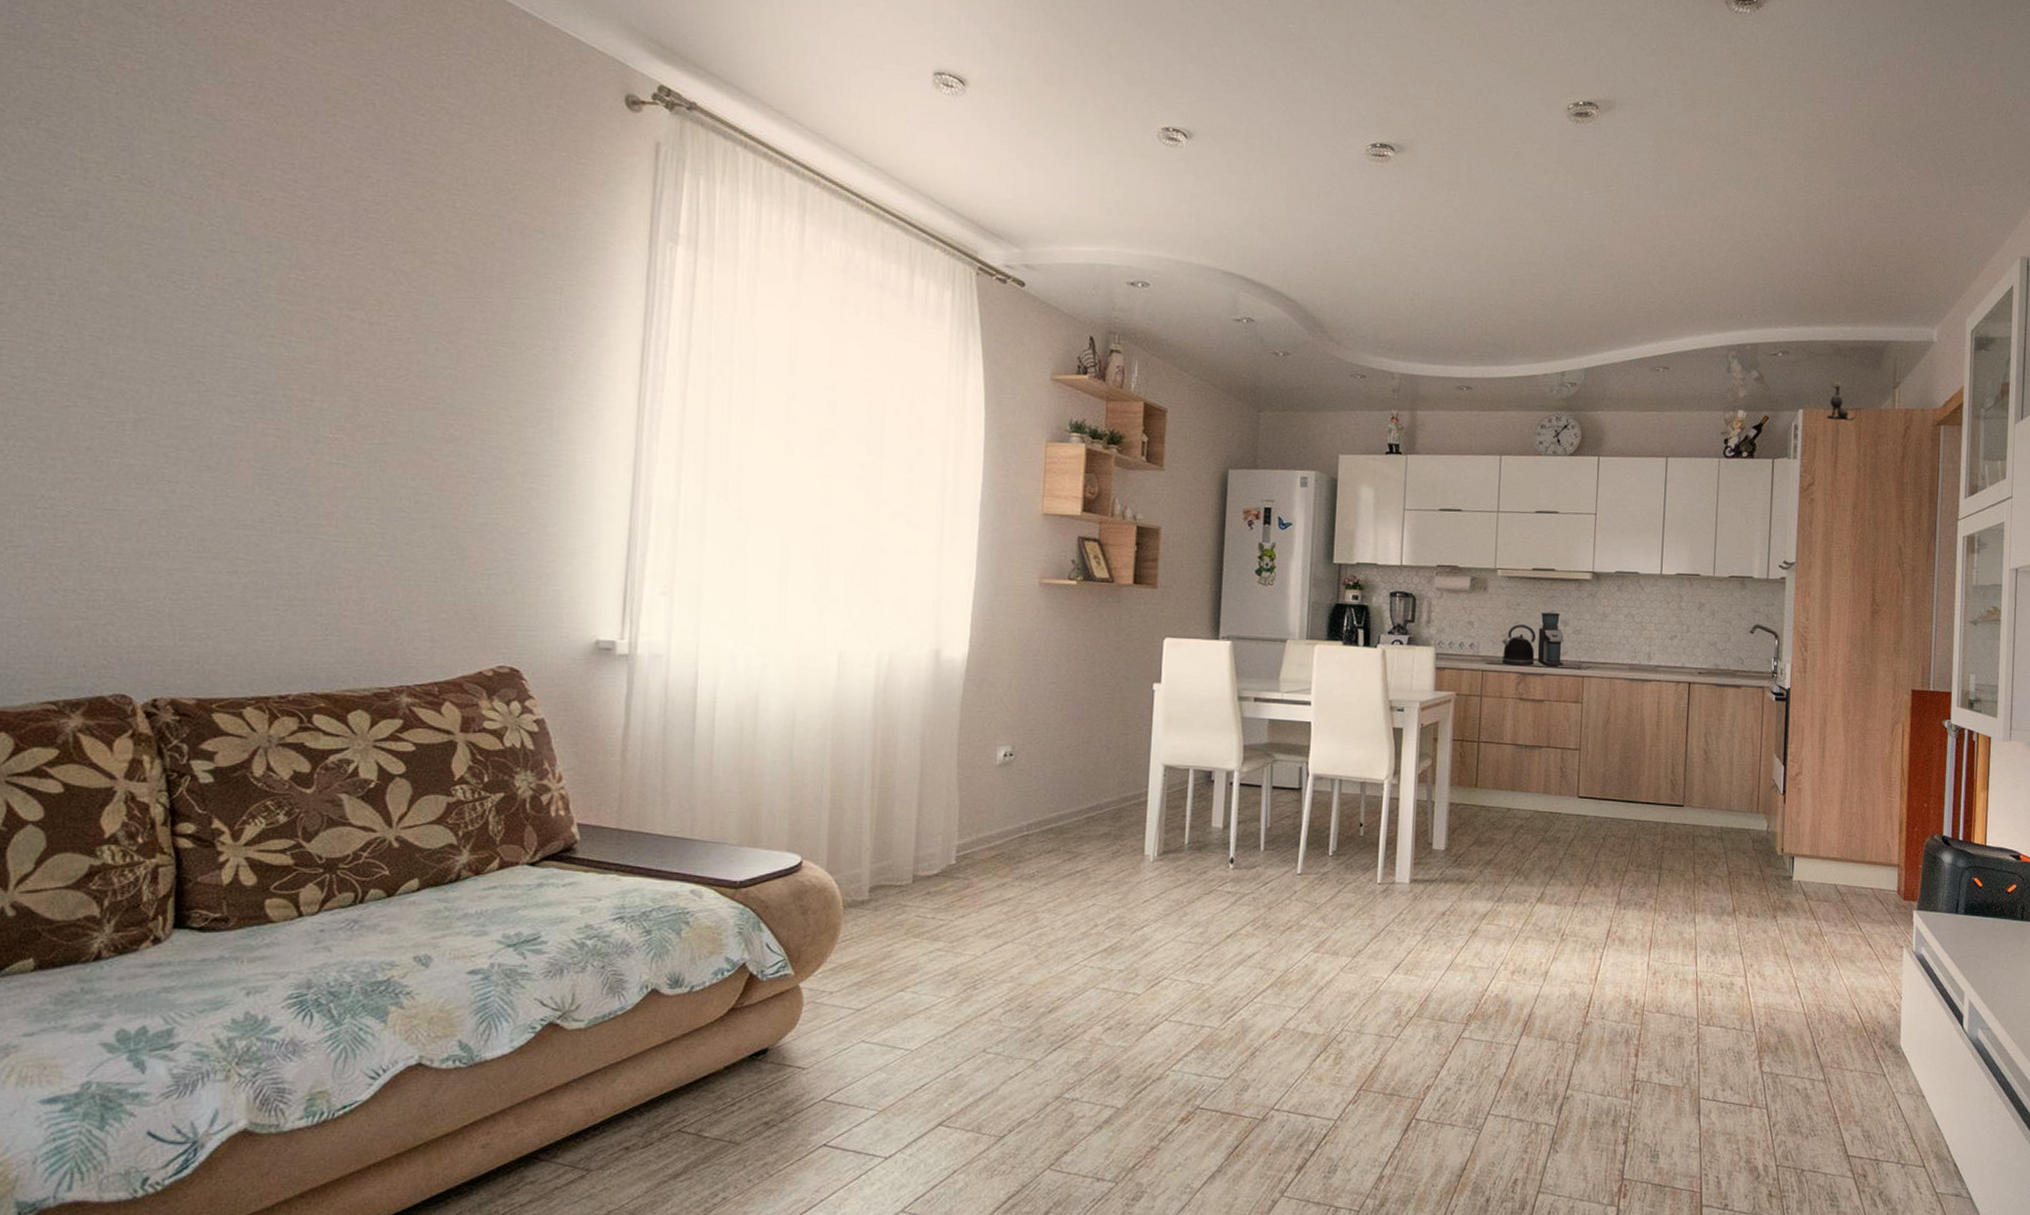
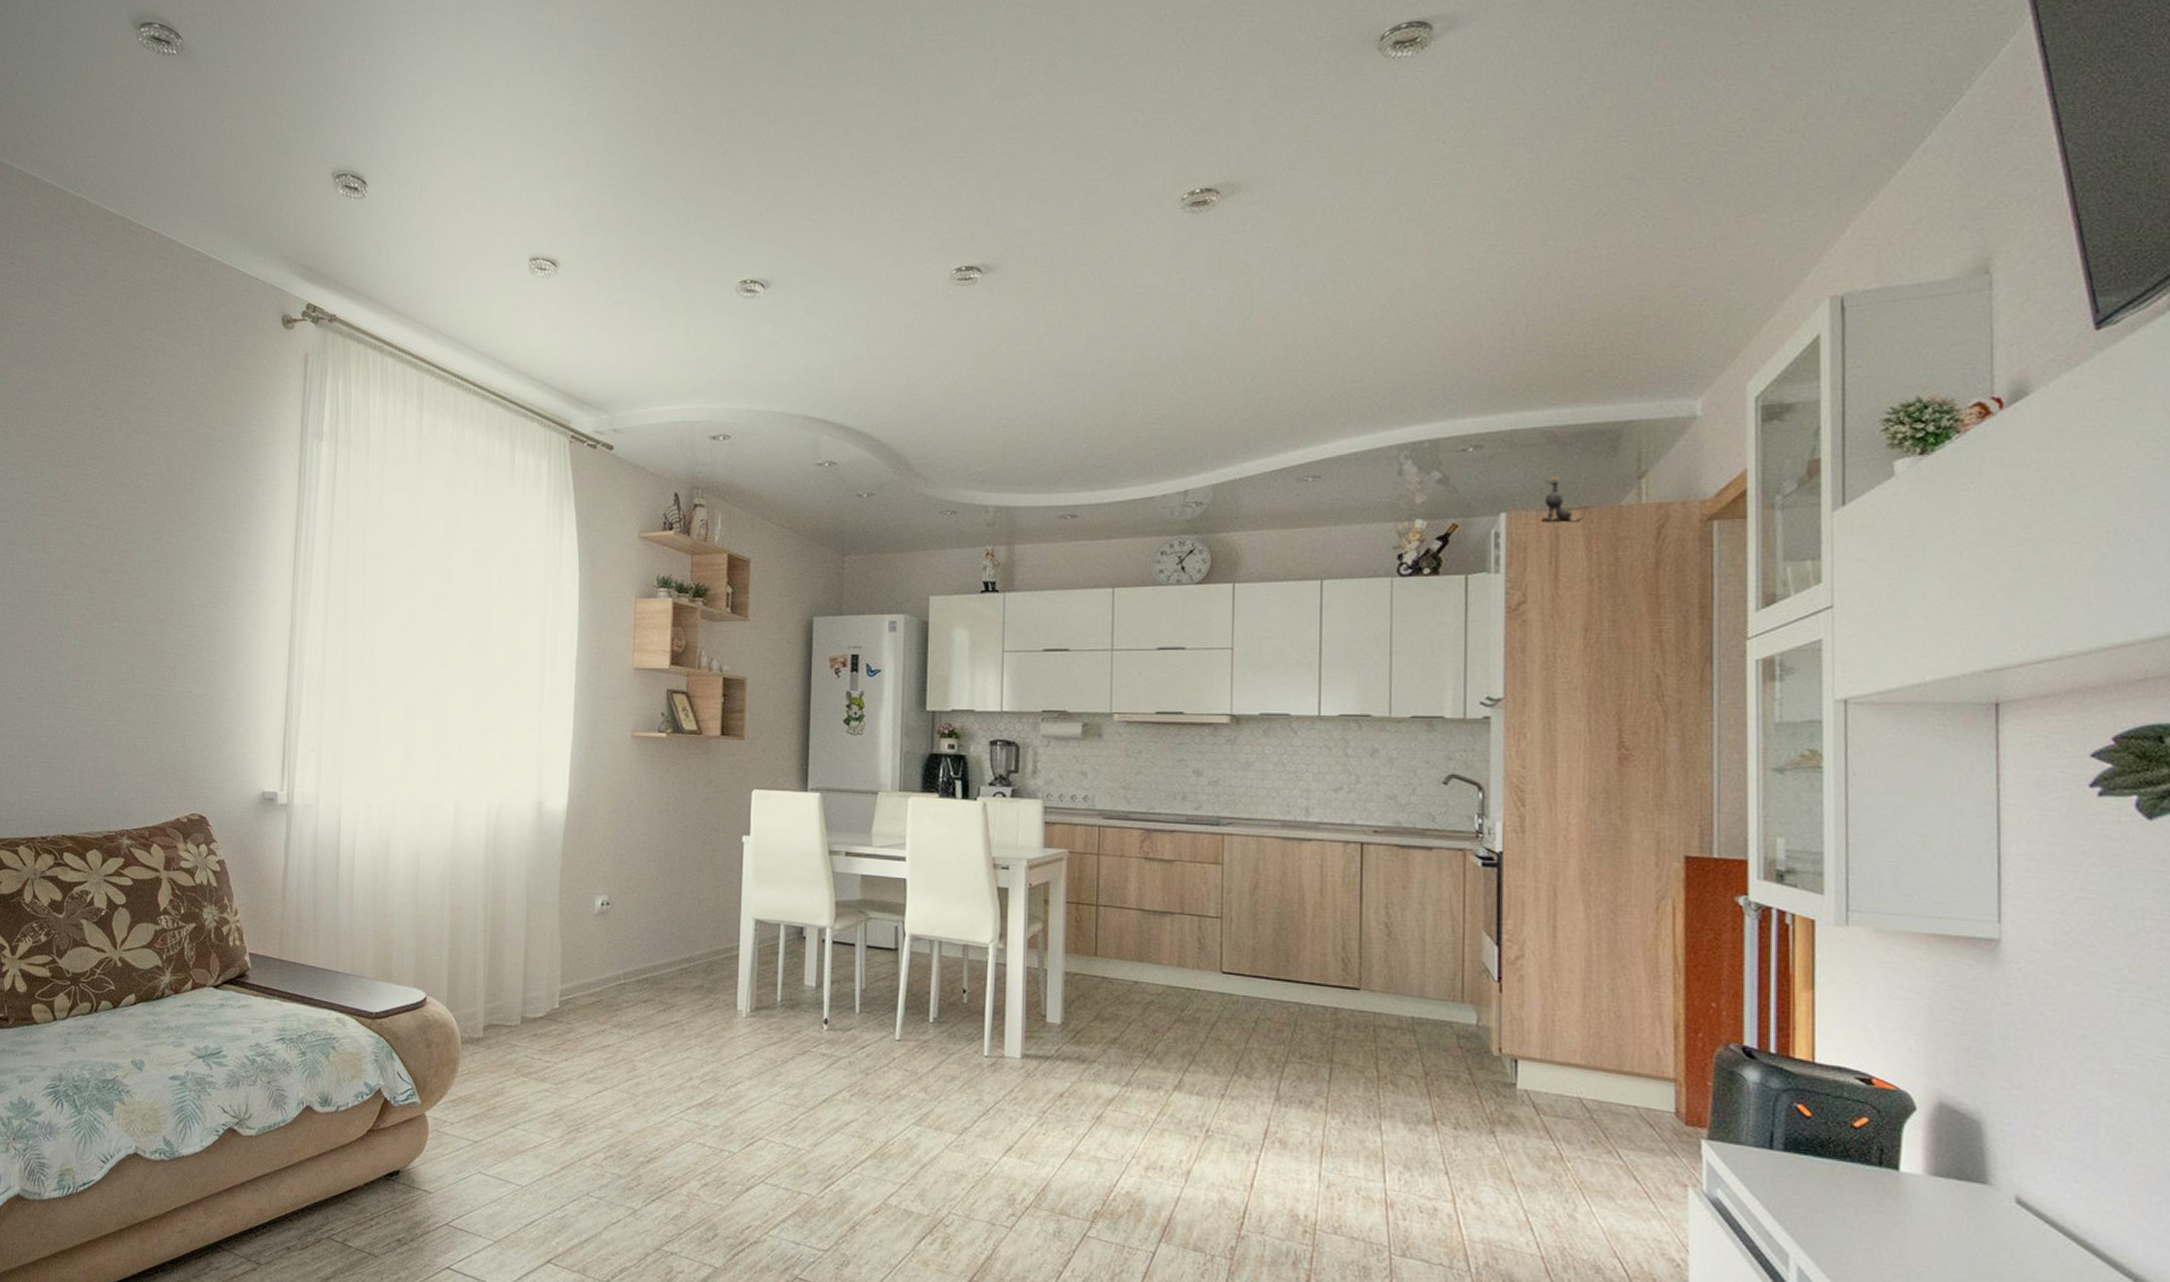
kettle: present [1501,624,1537,666] -> none [1121,775,1165,821]
coffee grinder: present [1538,612,1564,666] -> none [1165,760,1197,822]

